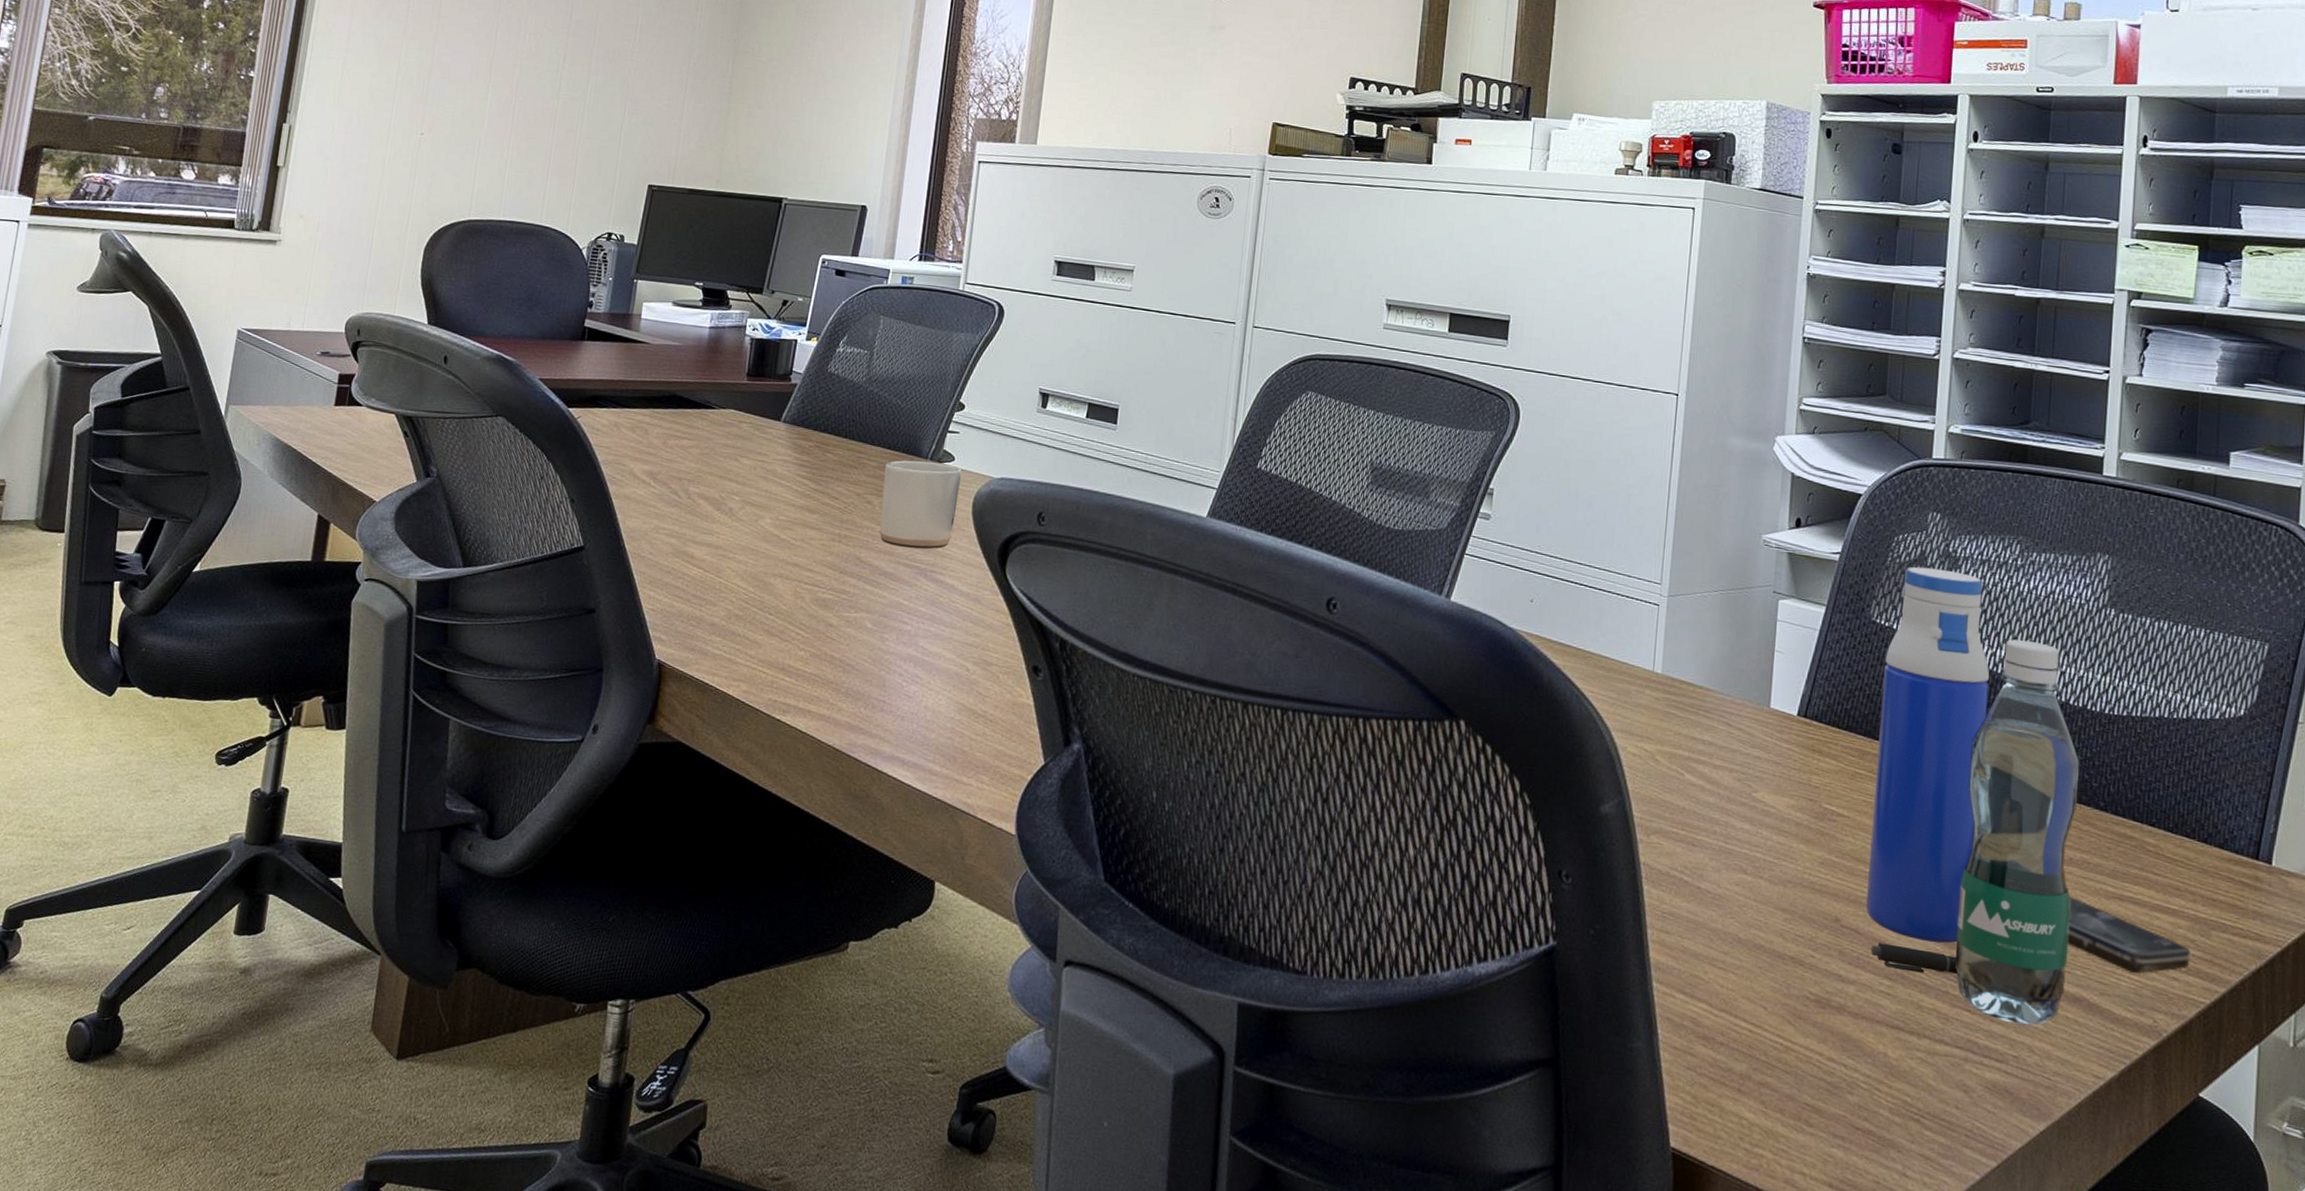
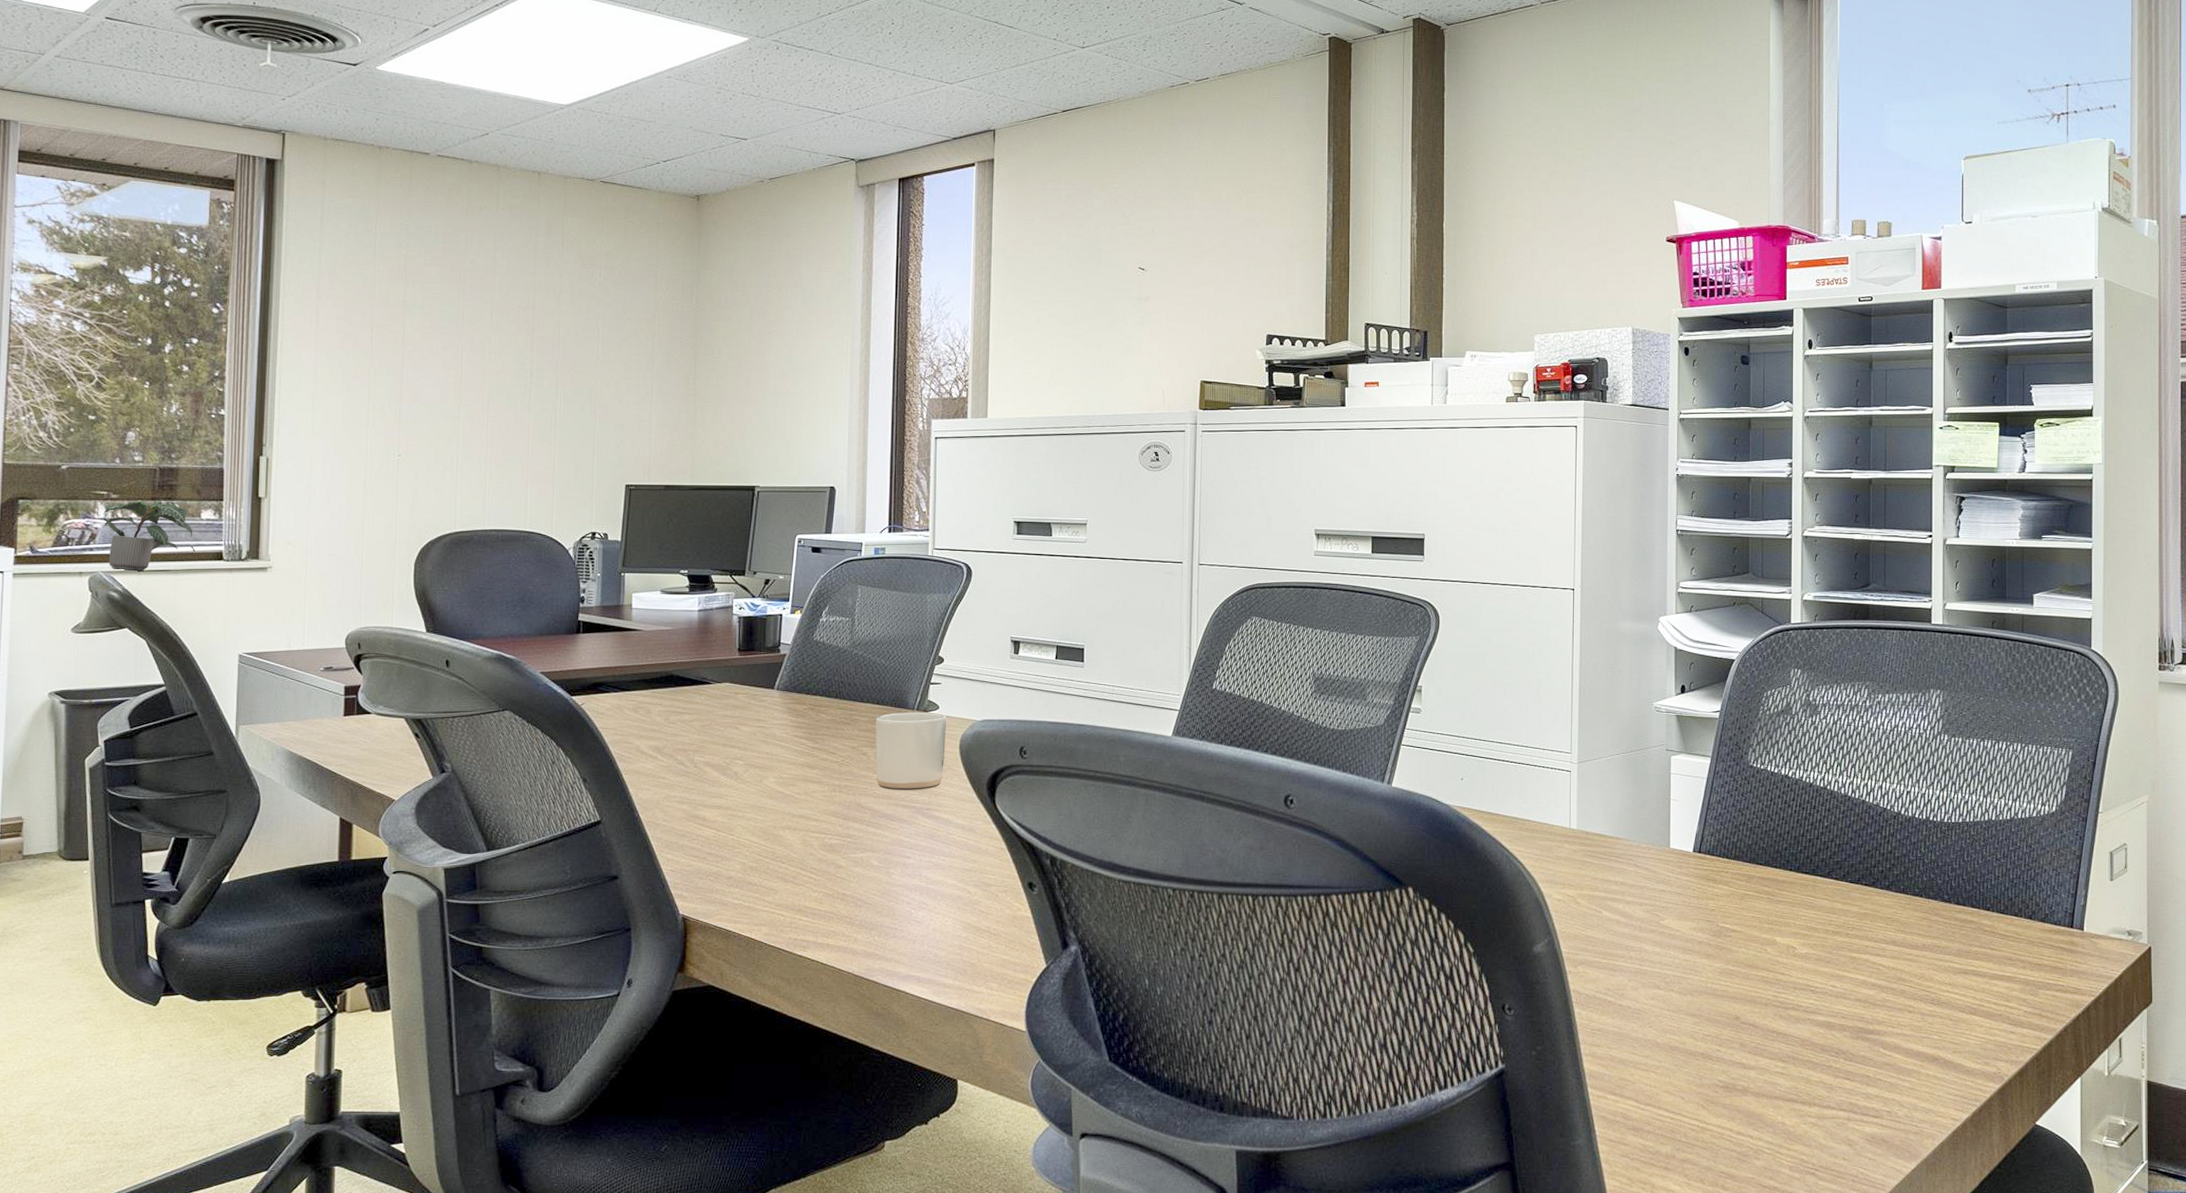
potted plant: none [121,159,208,234] -> present [102,500,193,572]
water bottle: present [1865,566,1990,944] -> none [1759,716,1850,1026]
pen: present [1871,942,1958,974] -> none [1767,1032,1838,1053]
bottle: present [1955,639,2080,1026] -> none [1835,769,1927,1085]
mobile phone: present [2067,897,2191,974] -> none [1924,976,2023,1032]

